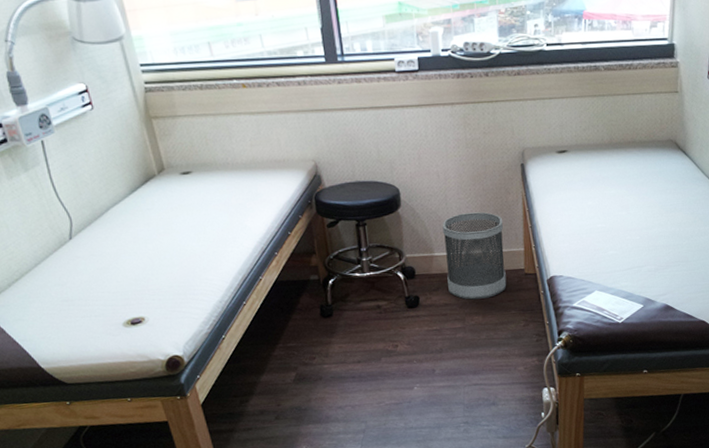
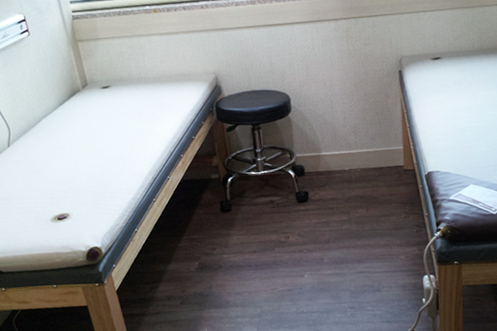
wastebasket: present [442,211,507,300] -> none [328,114,388,195]

